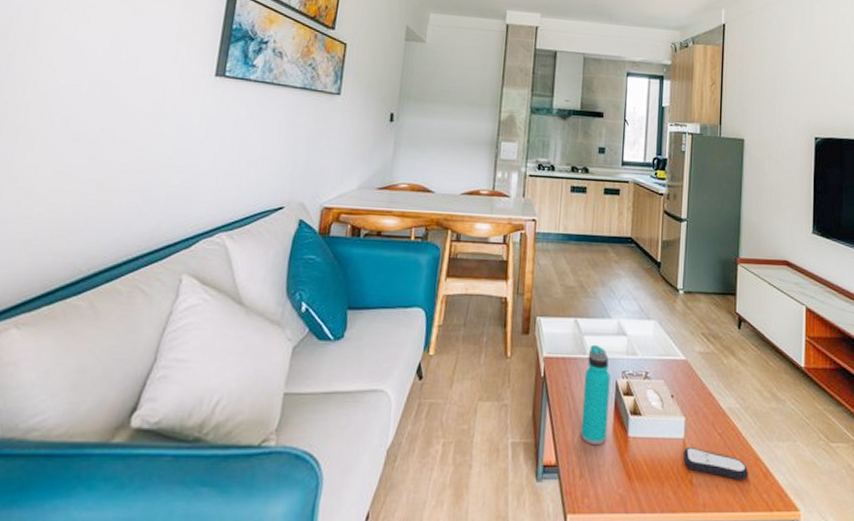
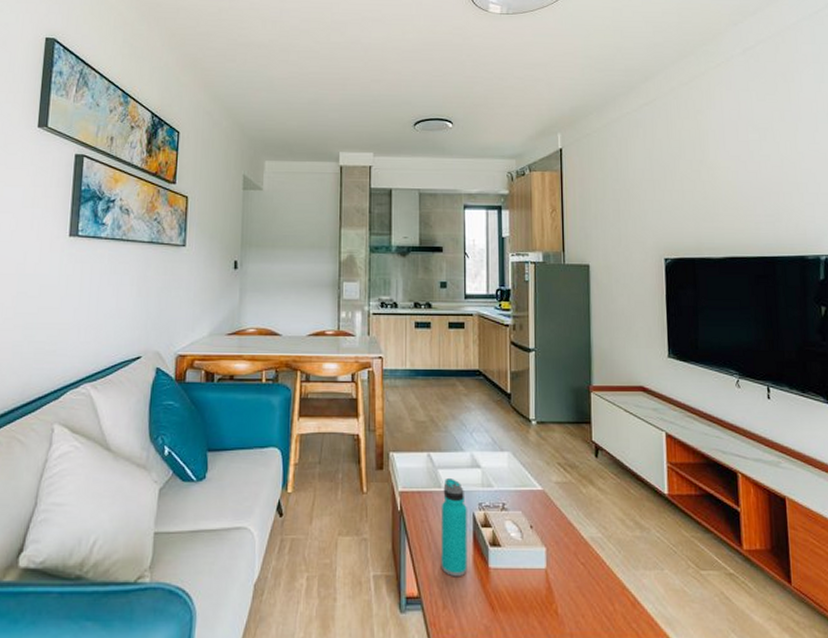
remote control: present [683,447,748,480] -> none [547,578,615,610]

